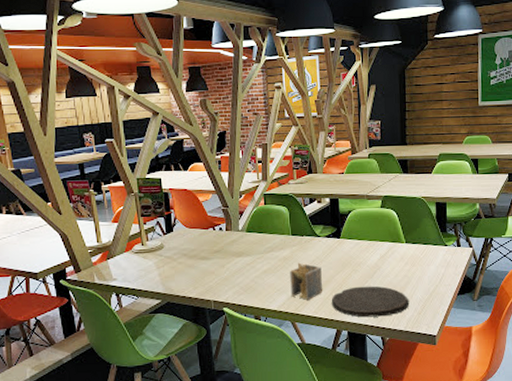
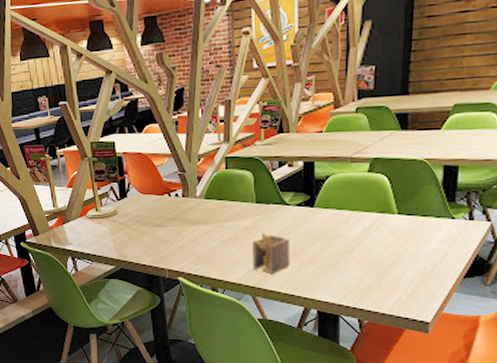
plate: present [331,286,410,318] -> none [299,262,398,297]

